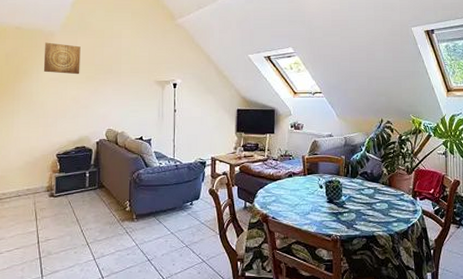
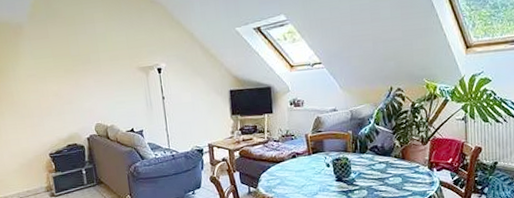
wall art: present [43,42,81,75] -> none [15,35,57,70]

